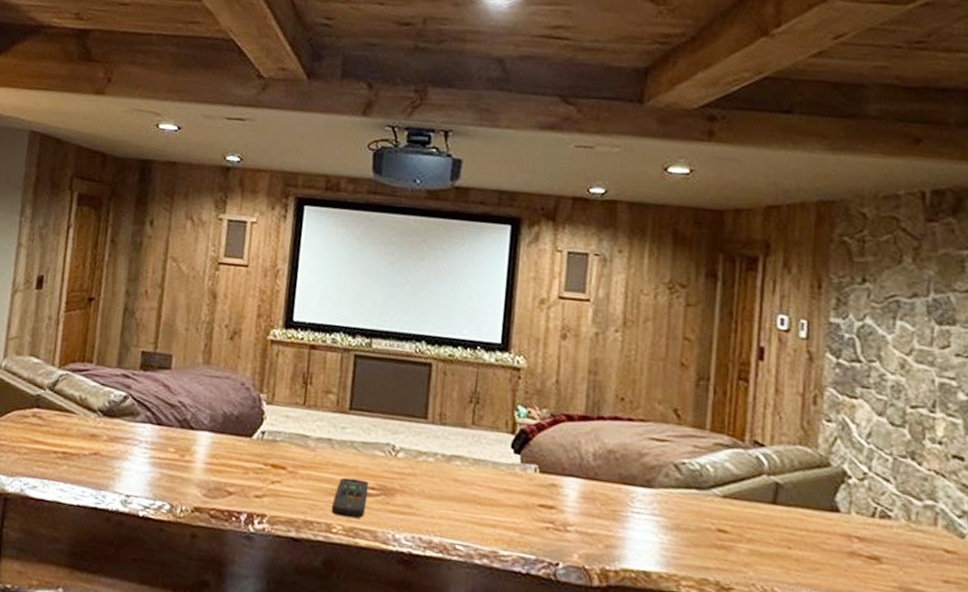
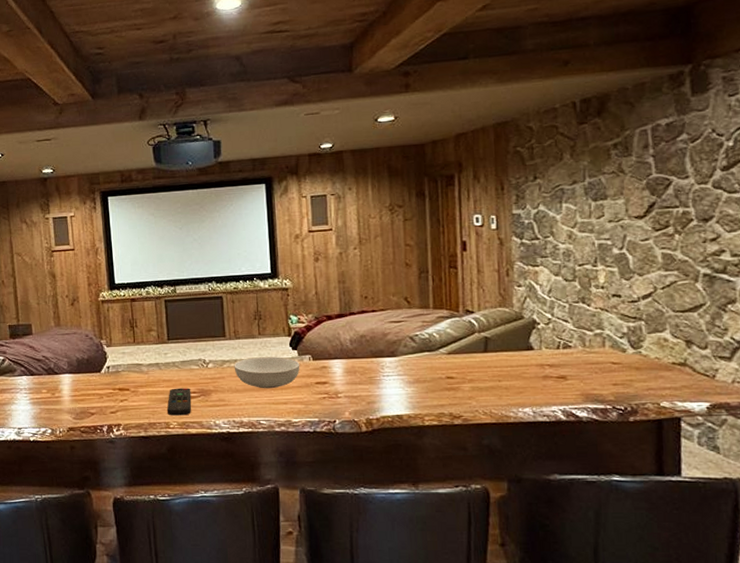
serving bowl: none [431,453,522,503] -> present [234,357,300,389]

